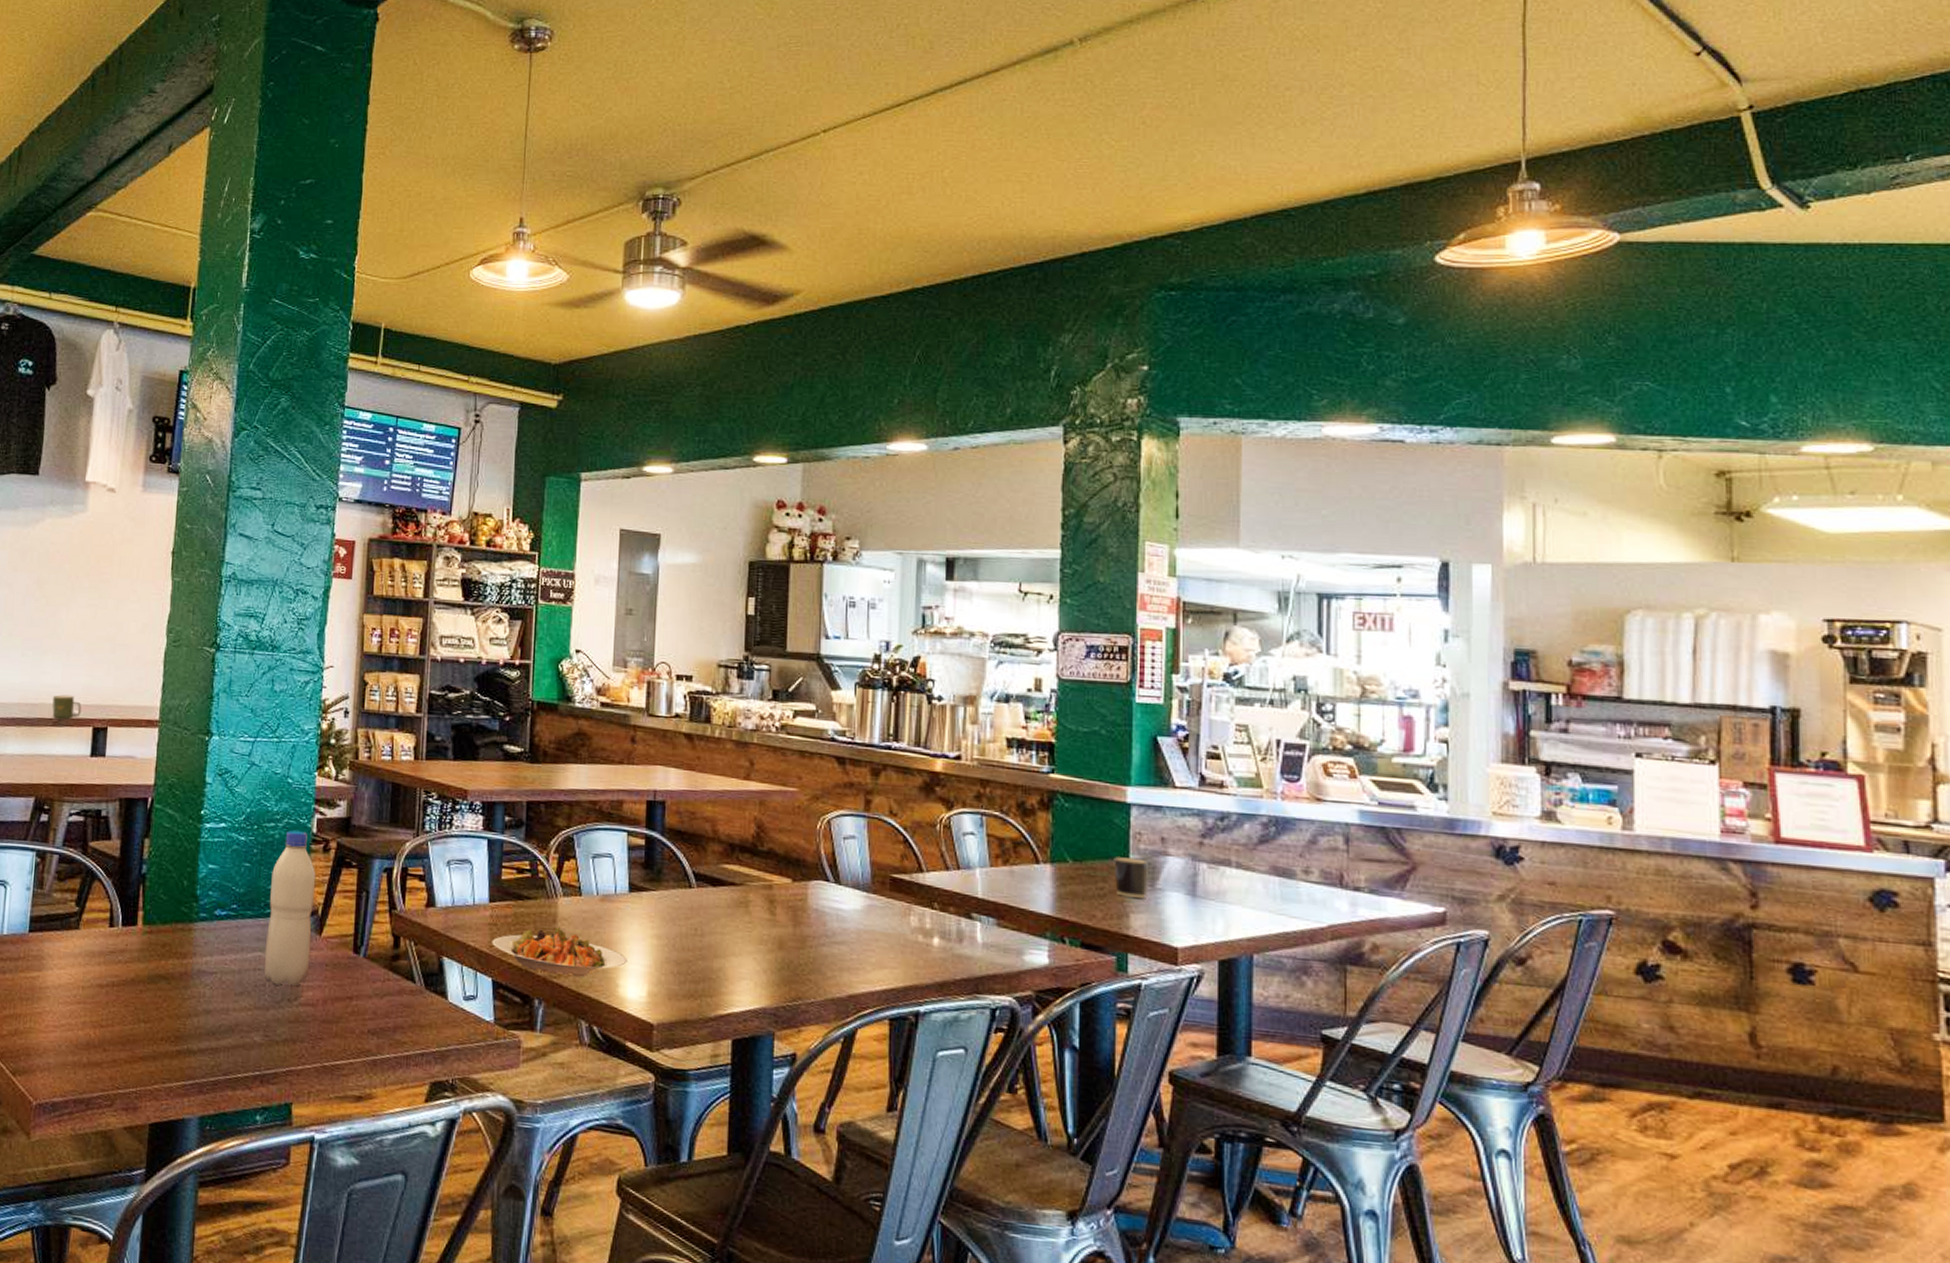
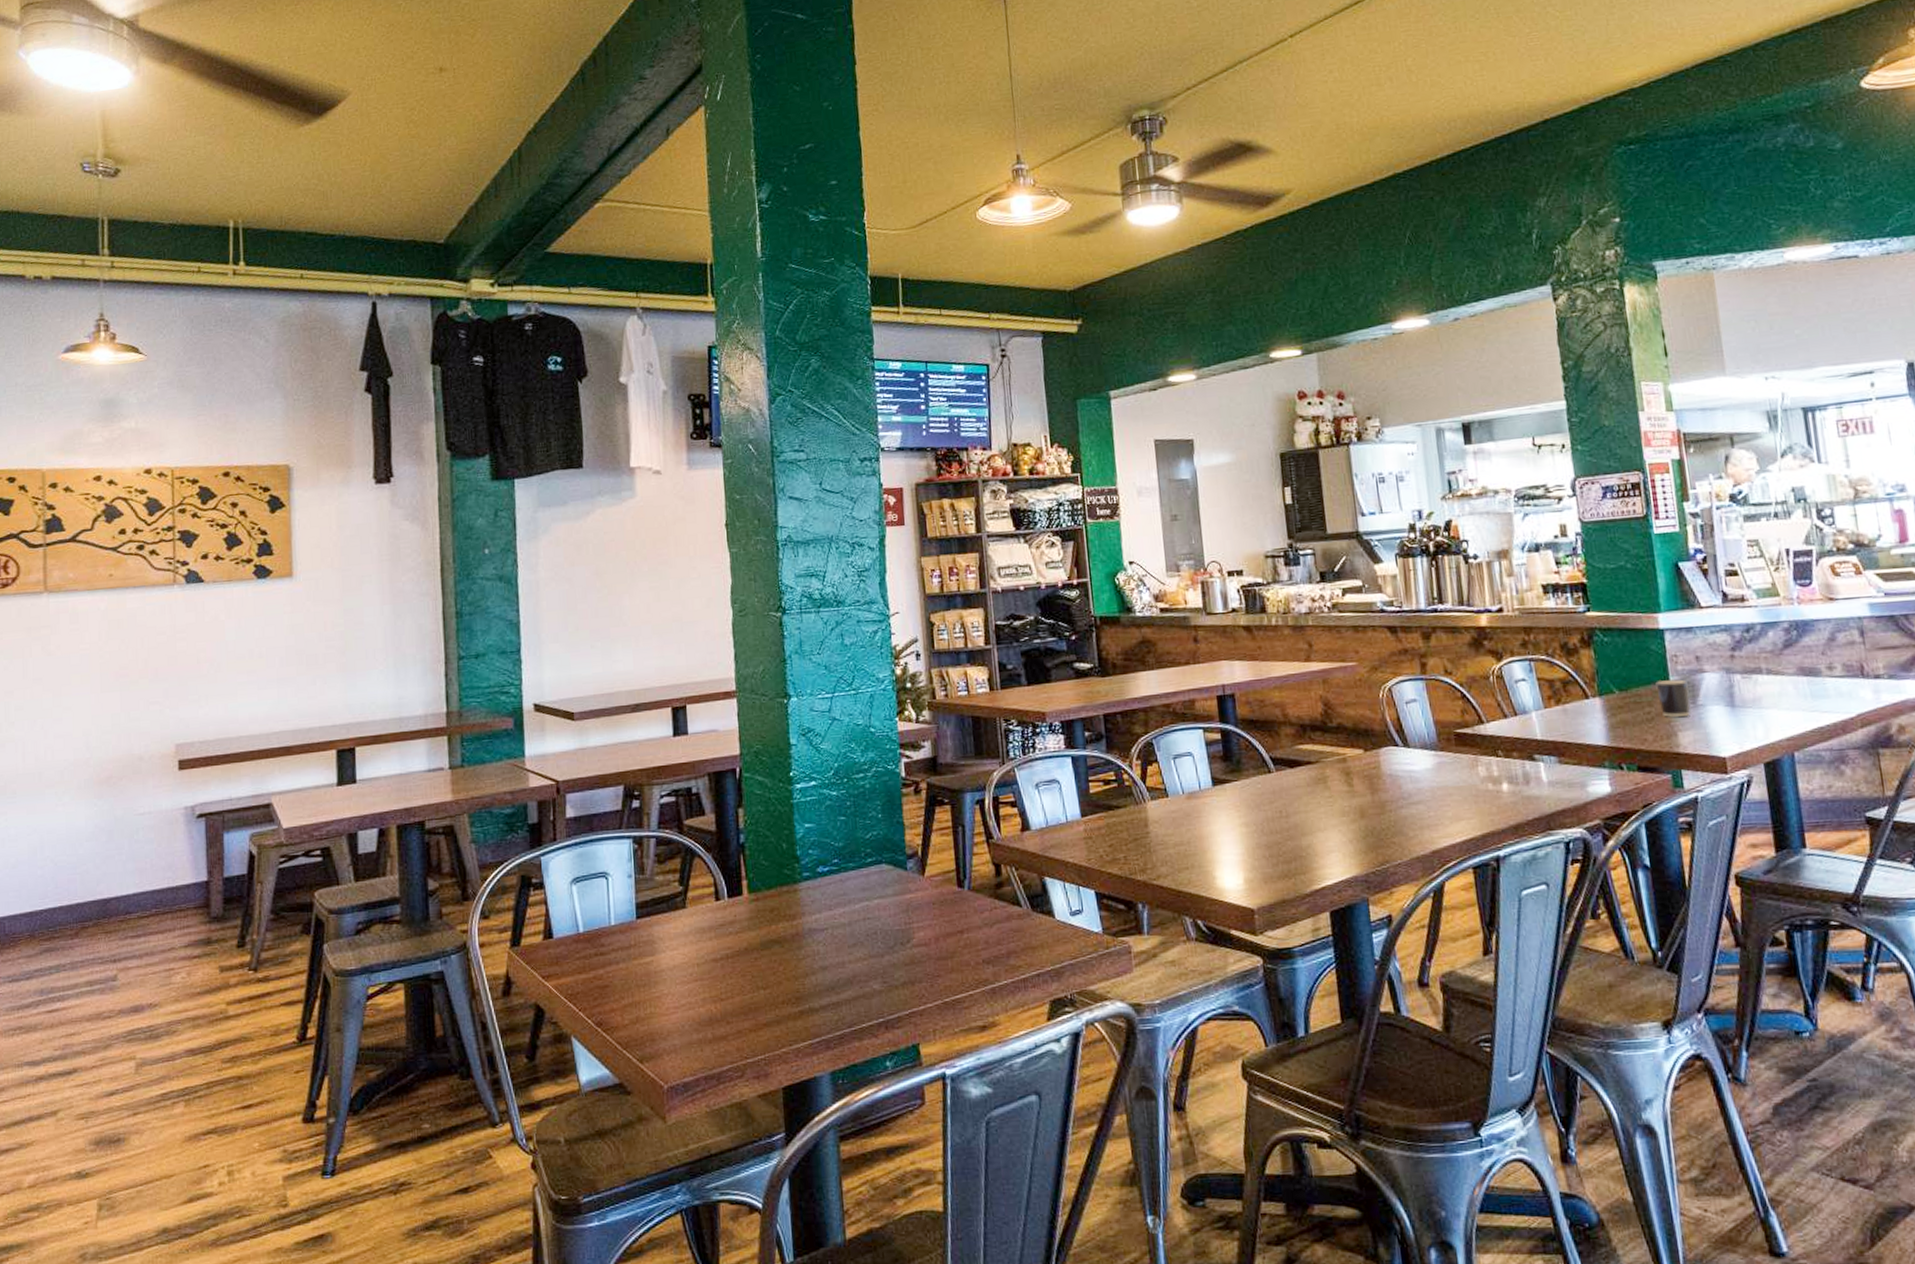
mug: present [52,694,82,721] -> none [628,679,658,706]
water bottle: present [263,830,316,987] -> none [867,777,918,932]
salad: present [492,927,627,978] -> none [1089,831,1221,877]

